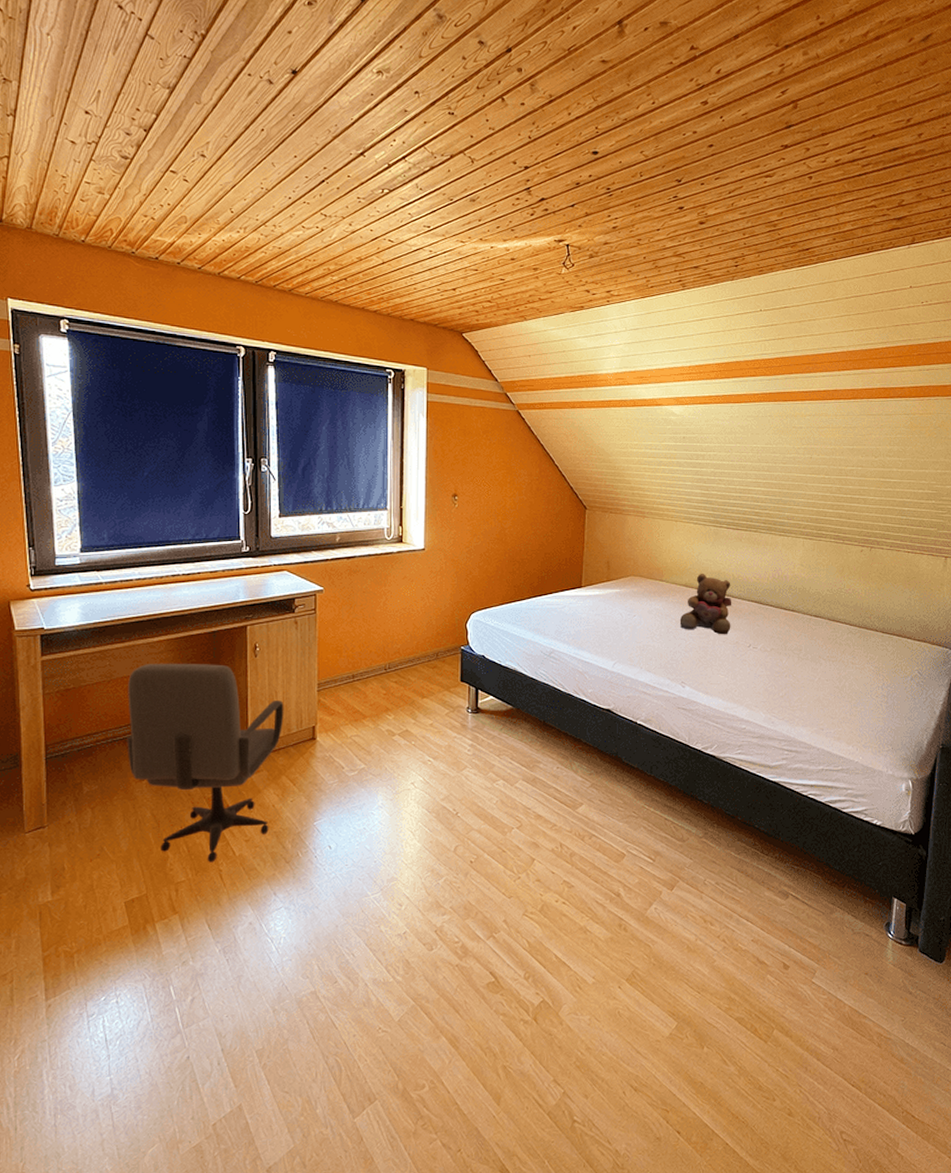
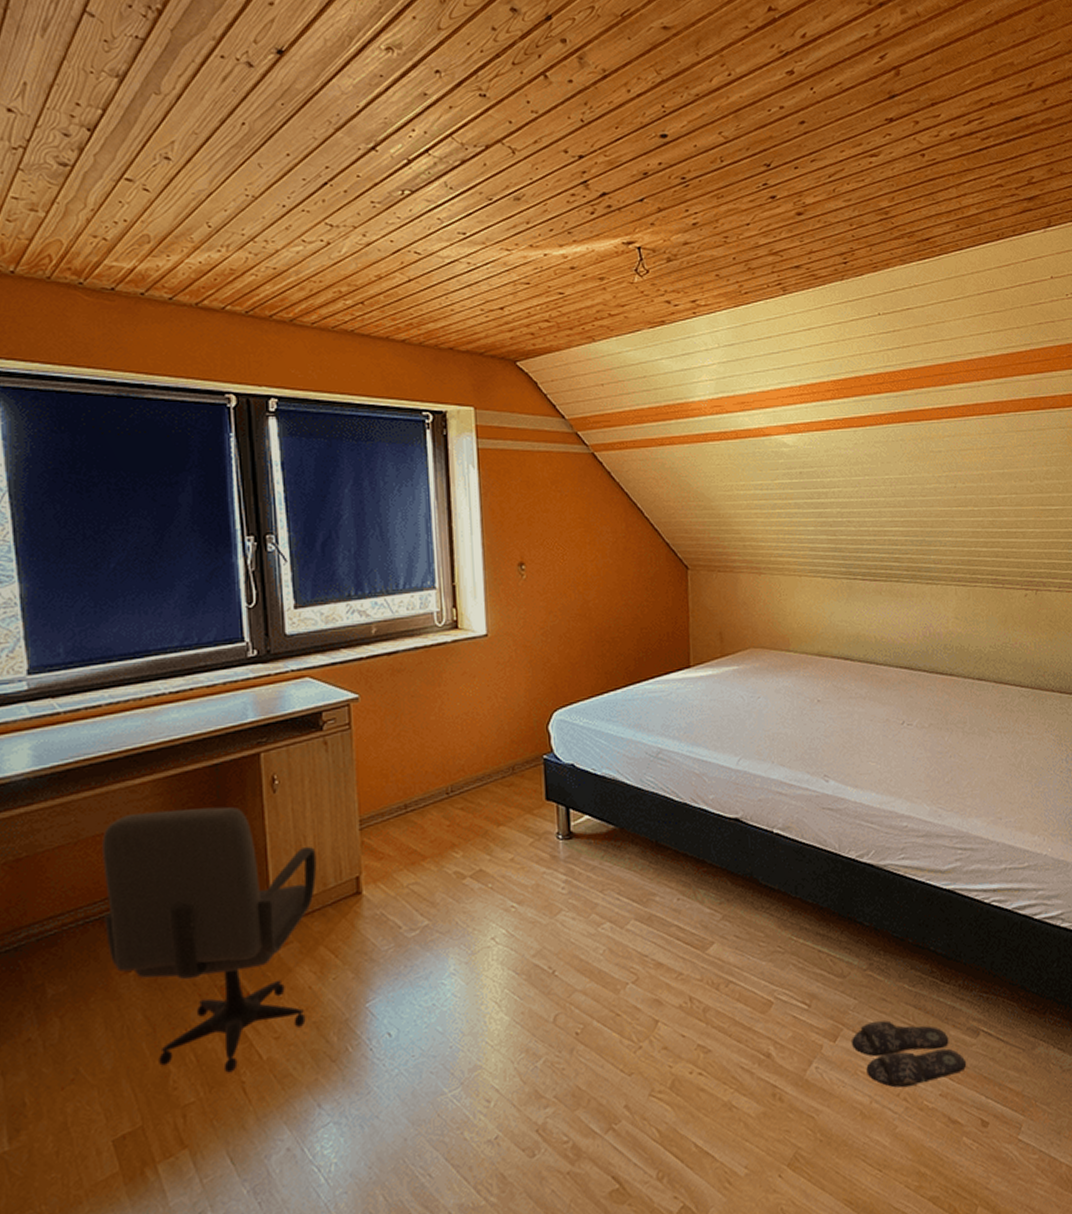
teddy bear: present [679,574,732,634] -> none [815,638,879,711]
slippers: none [685,878,775,931] -> present [852,1020,966,1088]

